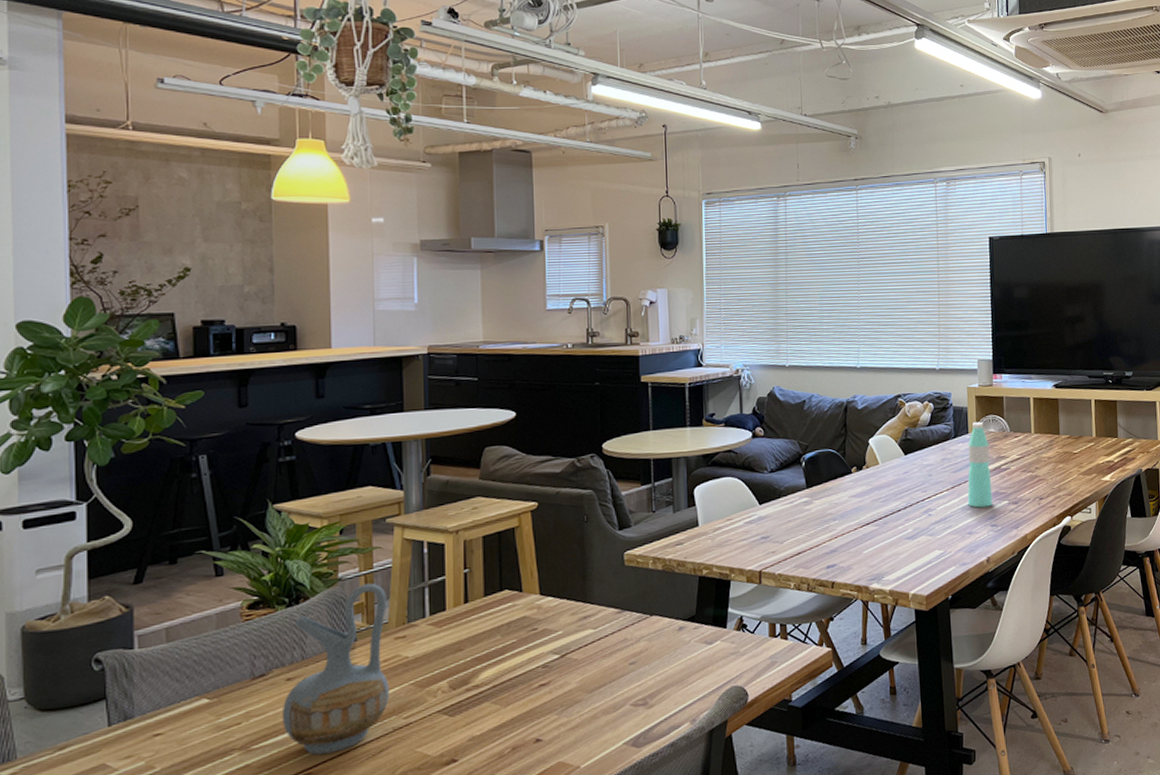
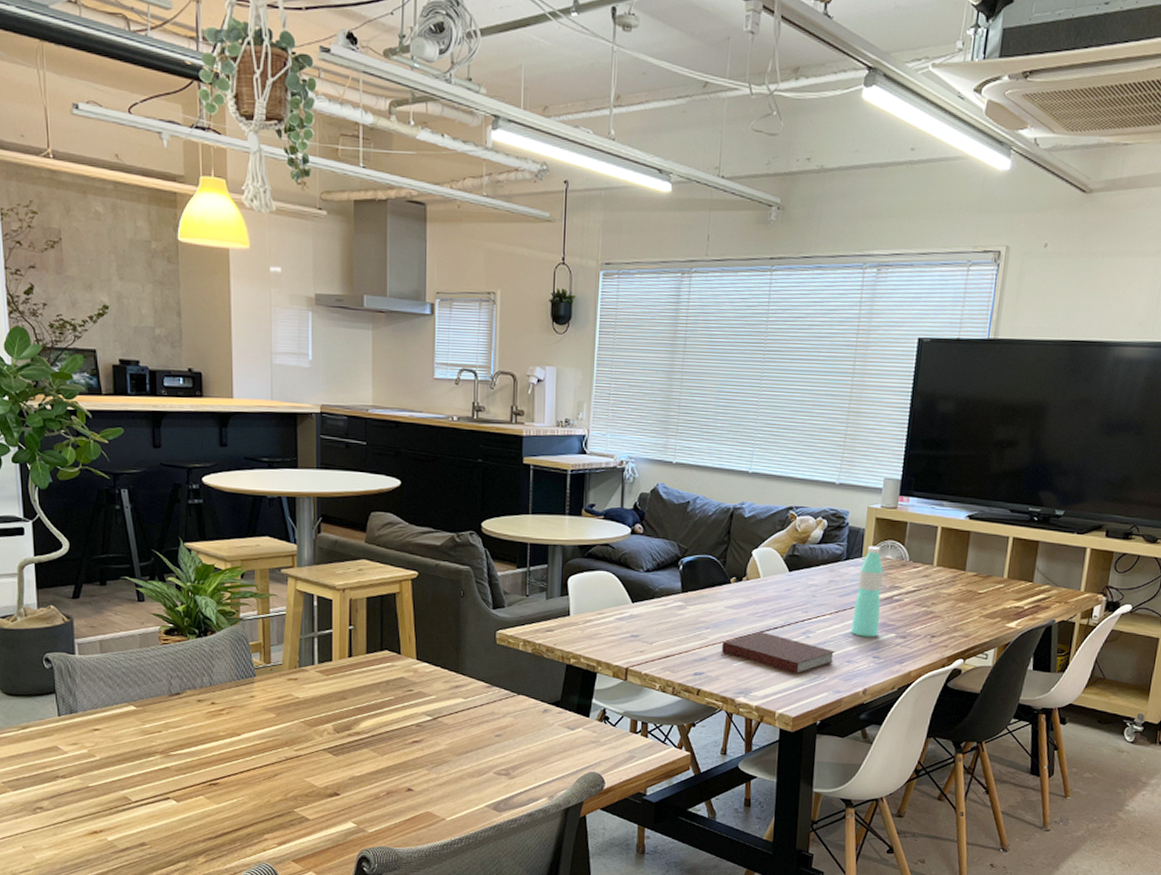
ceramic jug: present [281,583,390,755] -> none [194,626,283,769]
notebook: none [851,516,957,553] -> present [722,632,835,675]

